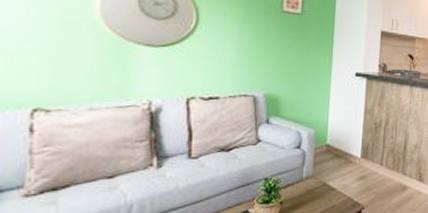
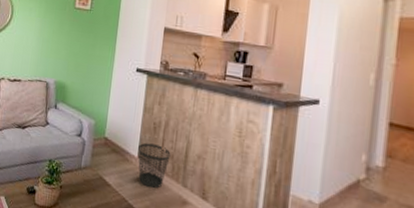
wastebasket: none [361,142,392,183] -> present [137,142,171,189]

